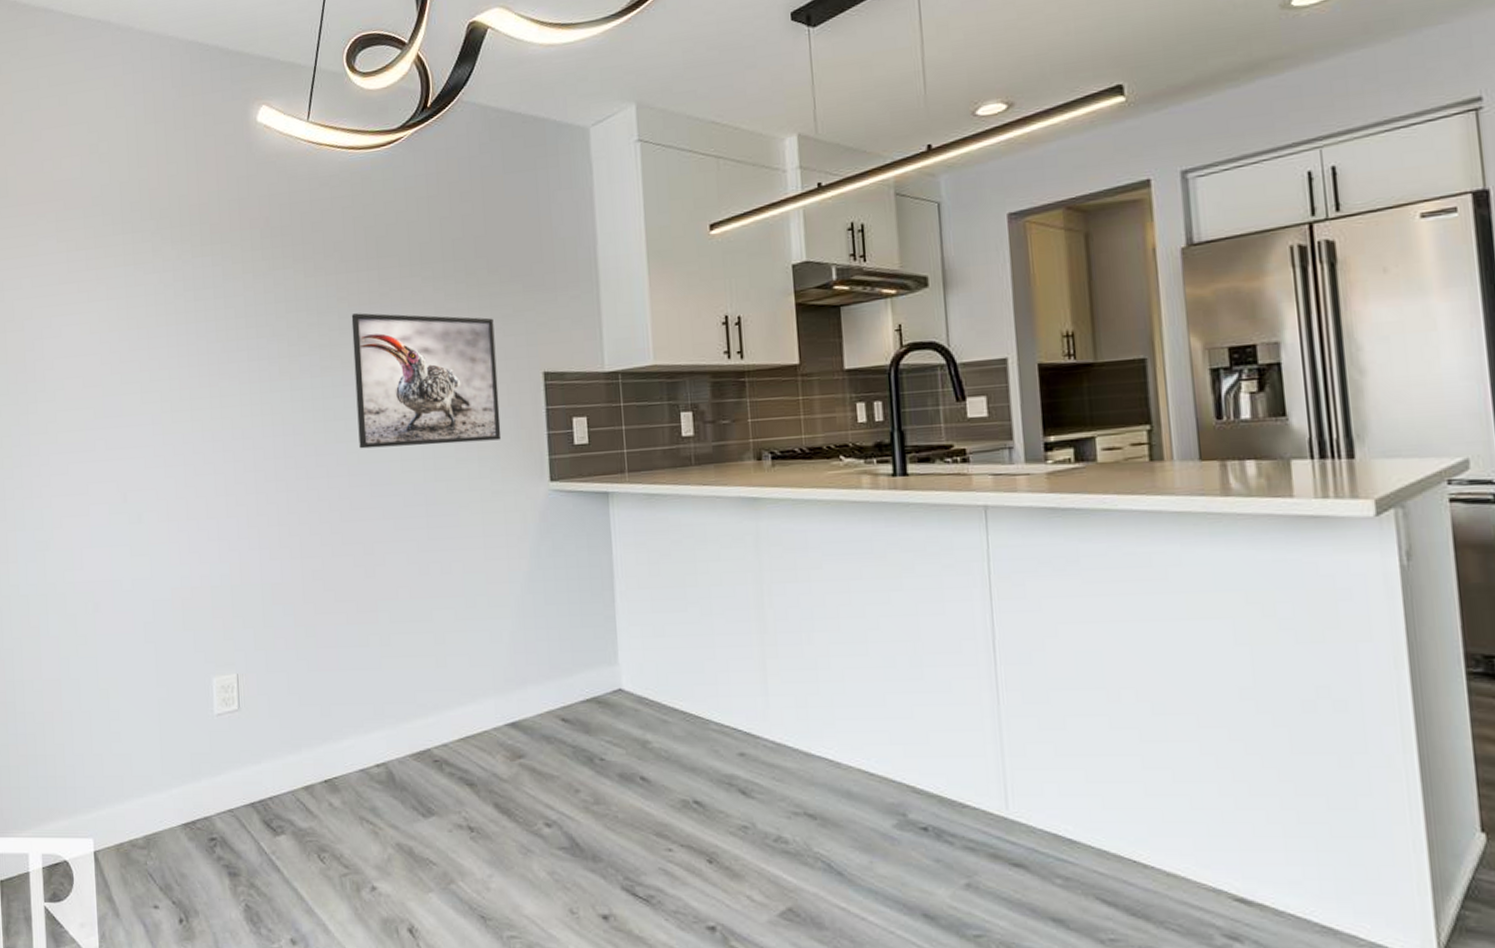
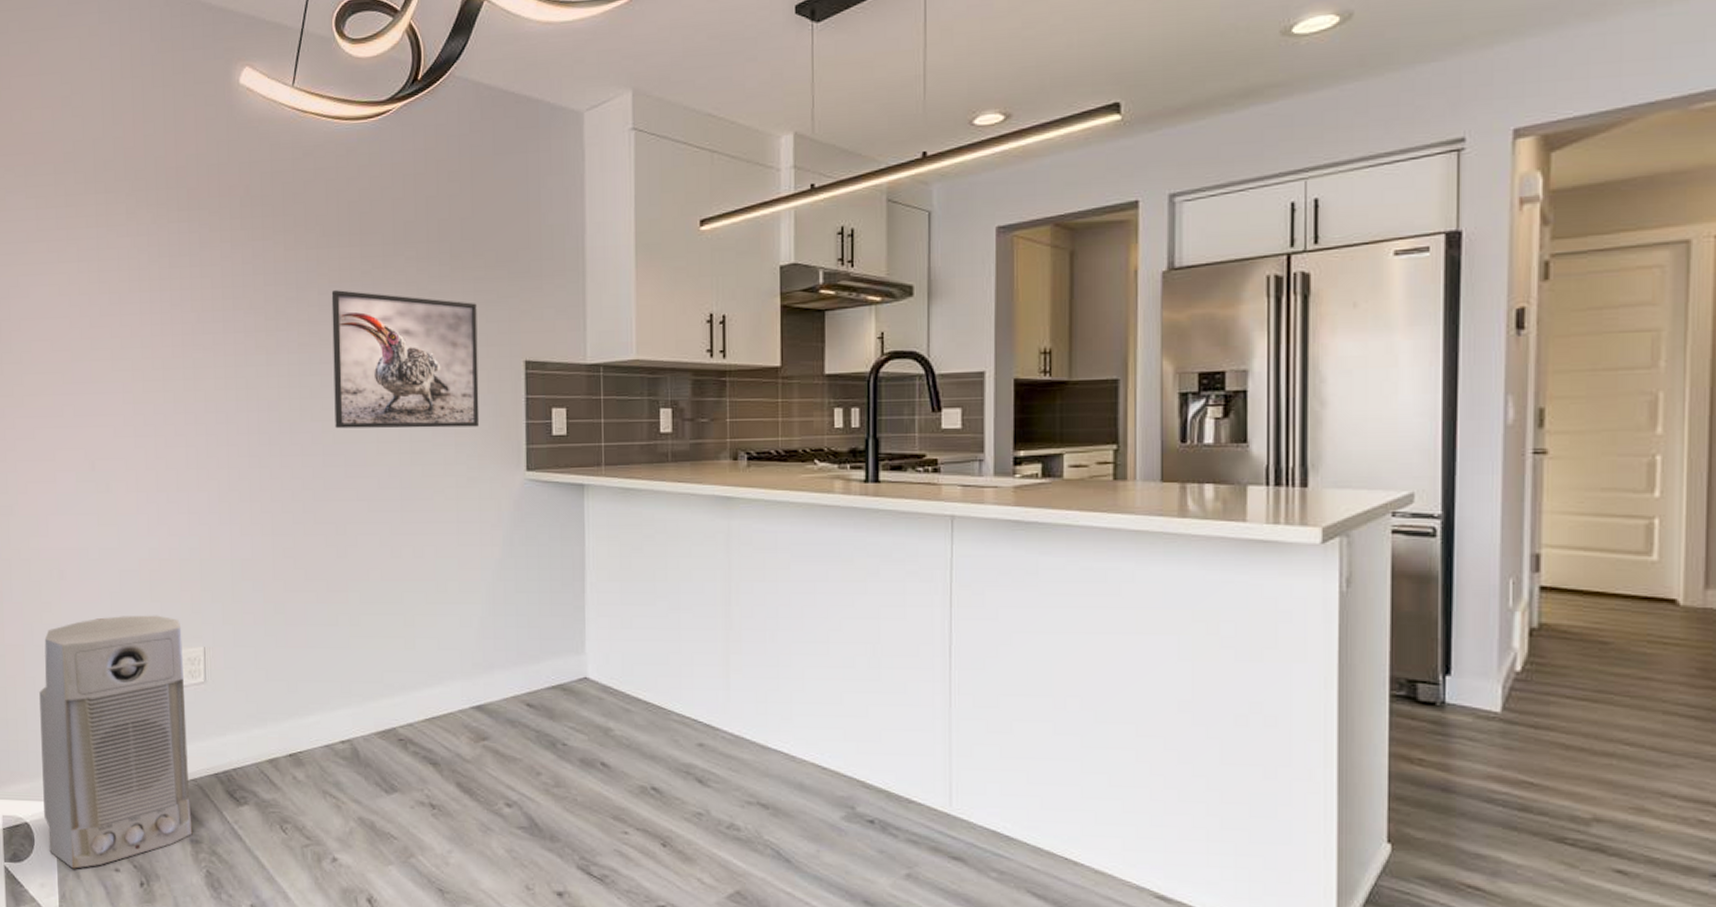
air purifier: none [76,643,230,907] -> present [39,615,193,869]

